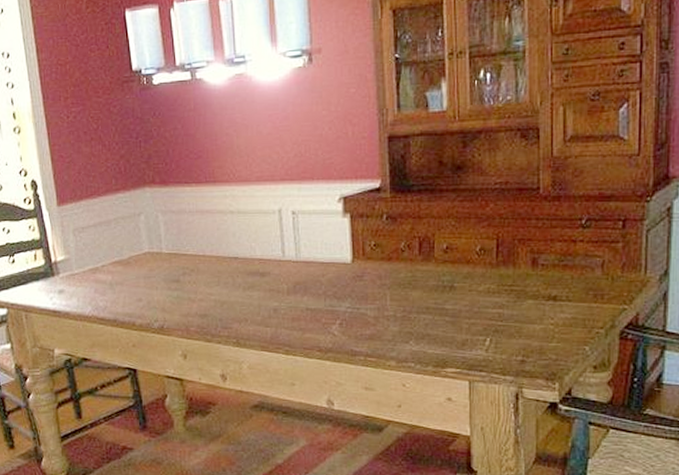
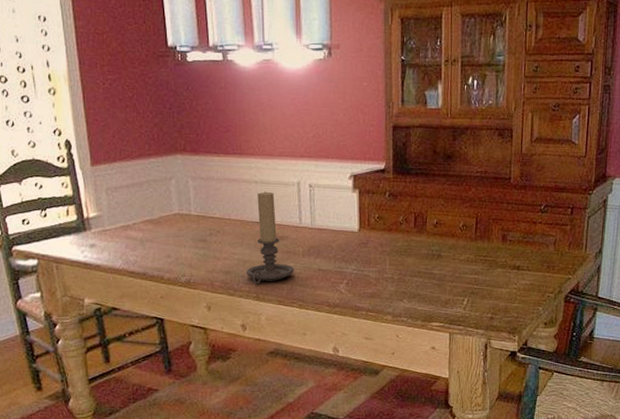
candle holder: none [224,222,279,328] -> present [246,191,295,284]

